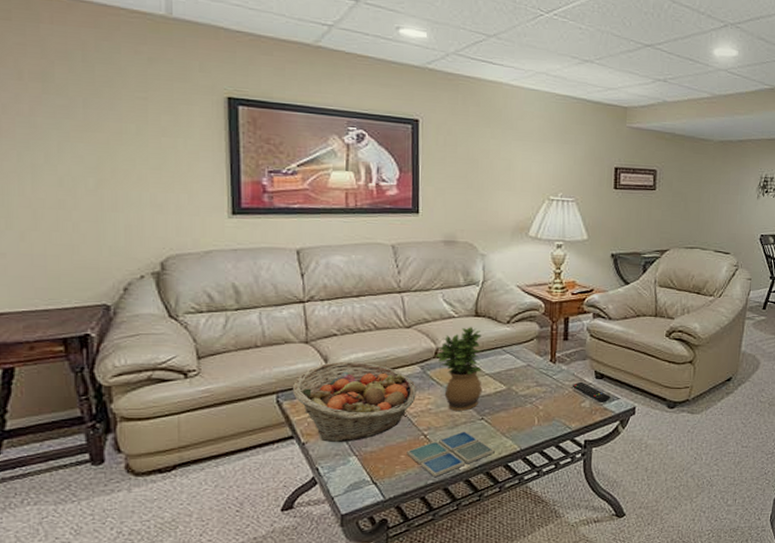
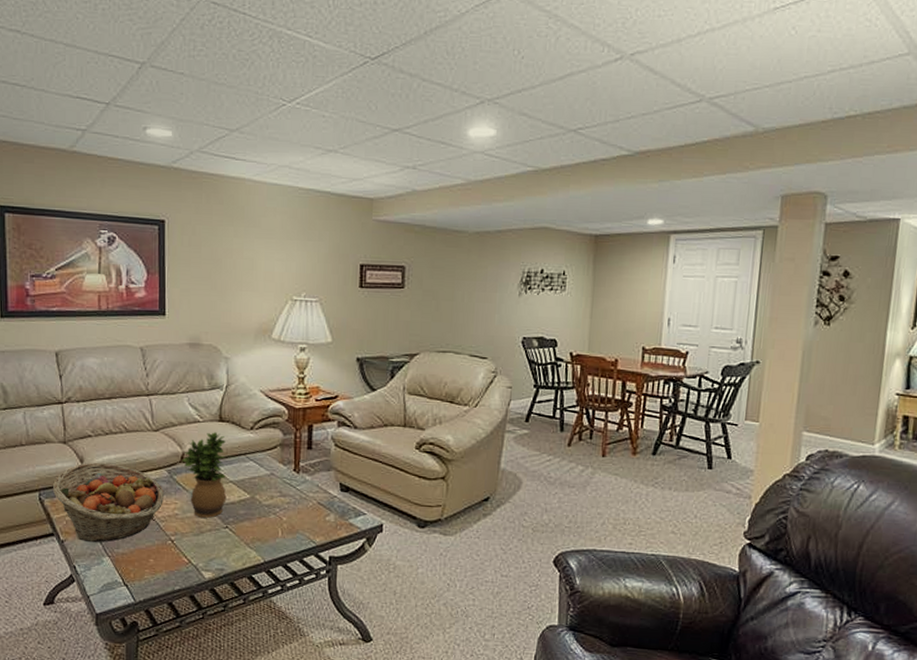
drink coaster: present [407,431,495,477] -> none [155,539,239,583]
remote control: present [572,381,610,402] -> none [316,493,356,517]

